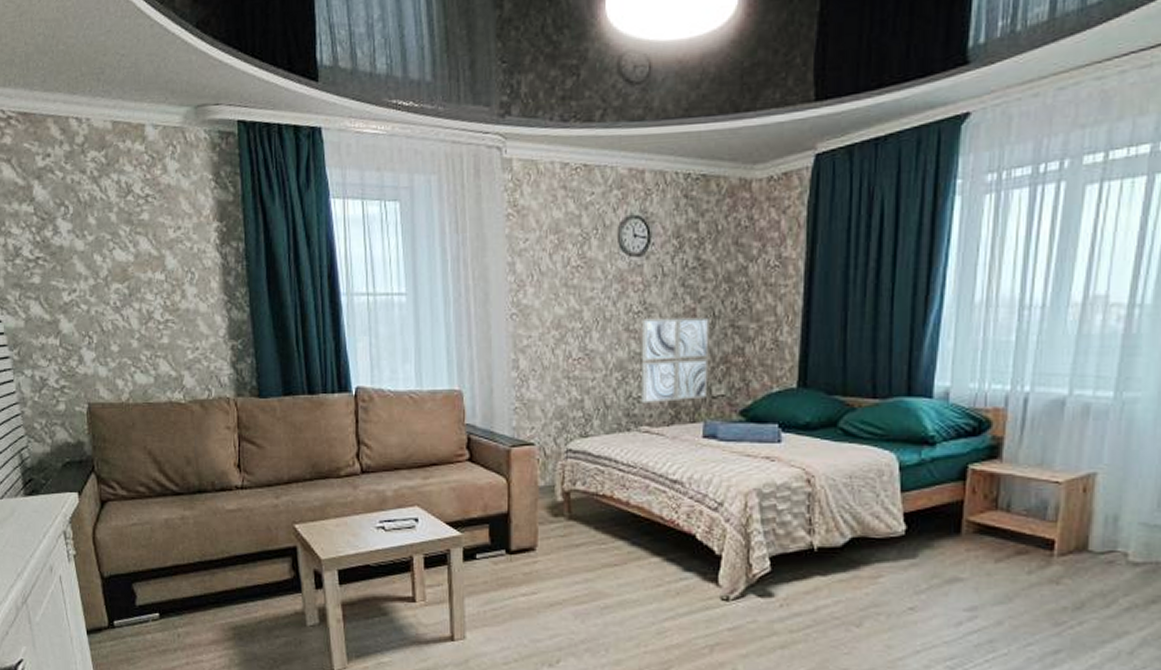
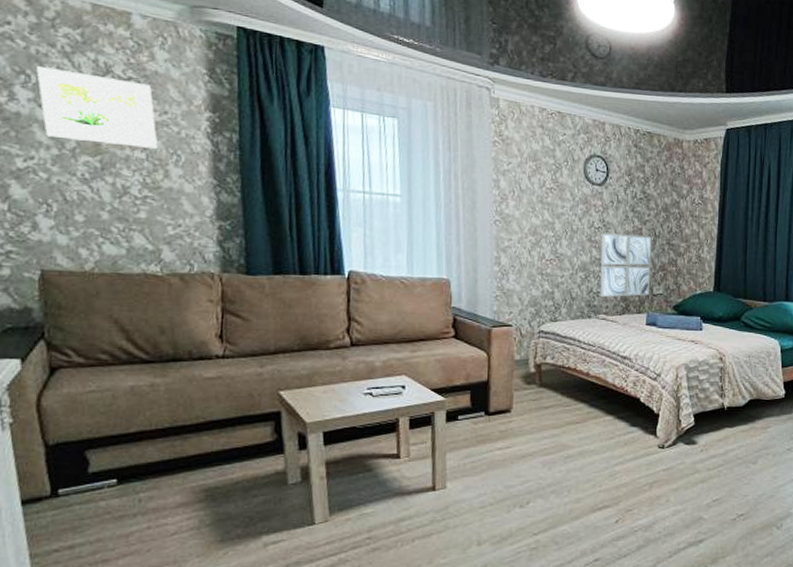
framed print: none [73,195,175,269] -> present [37,65,158,148]

